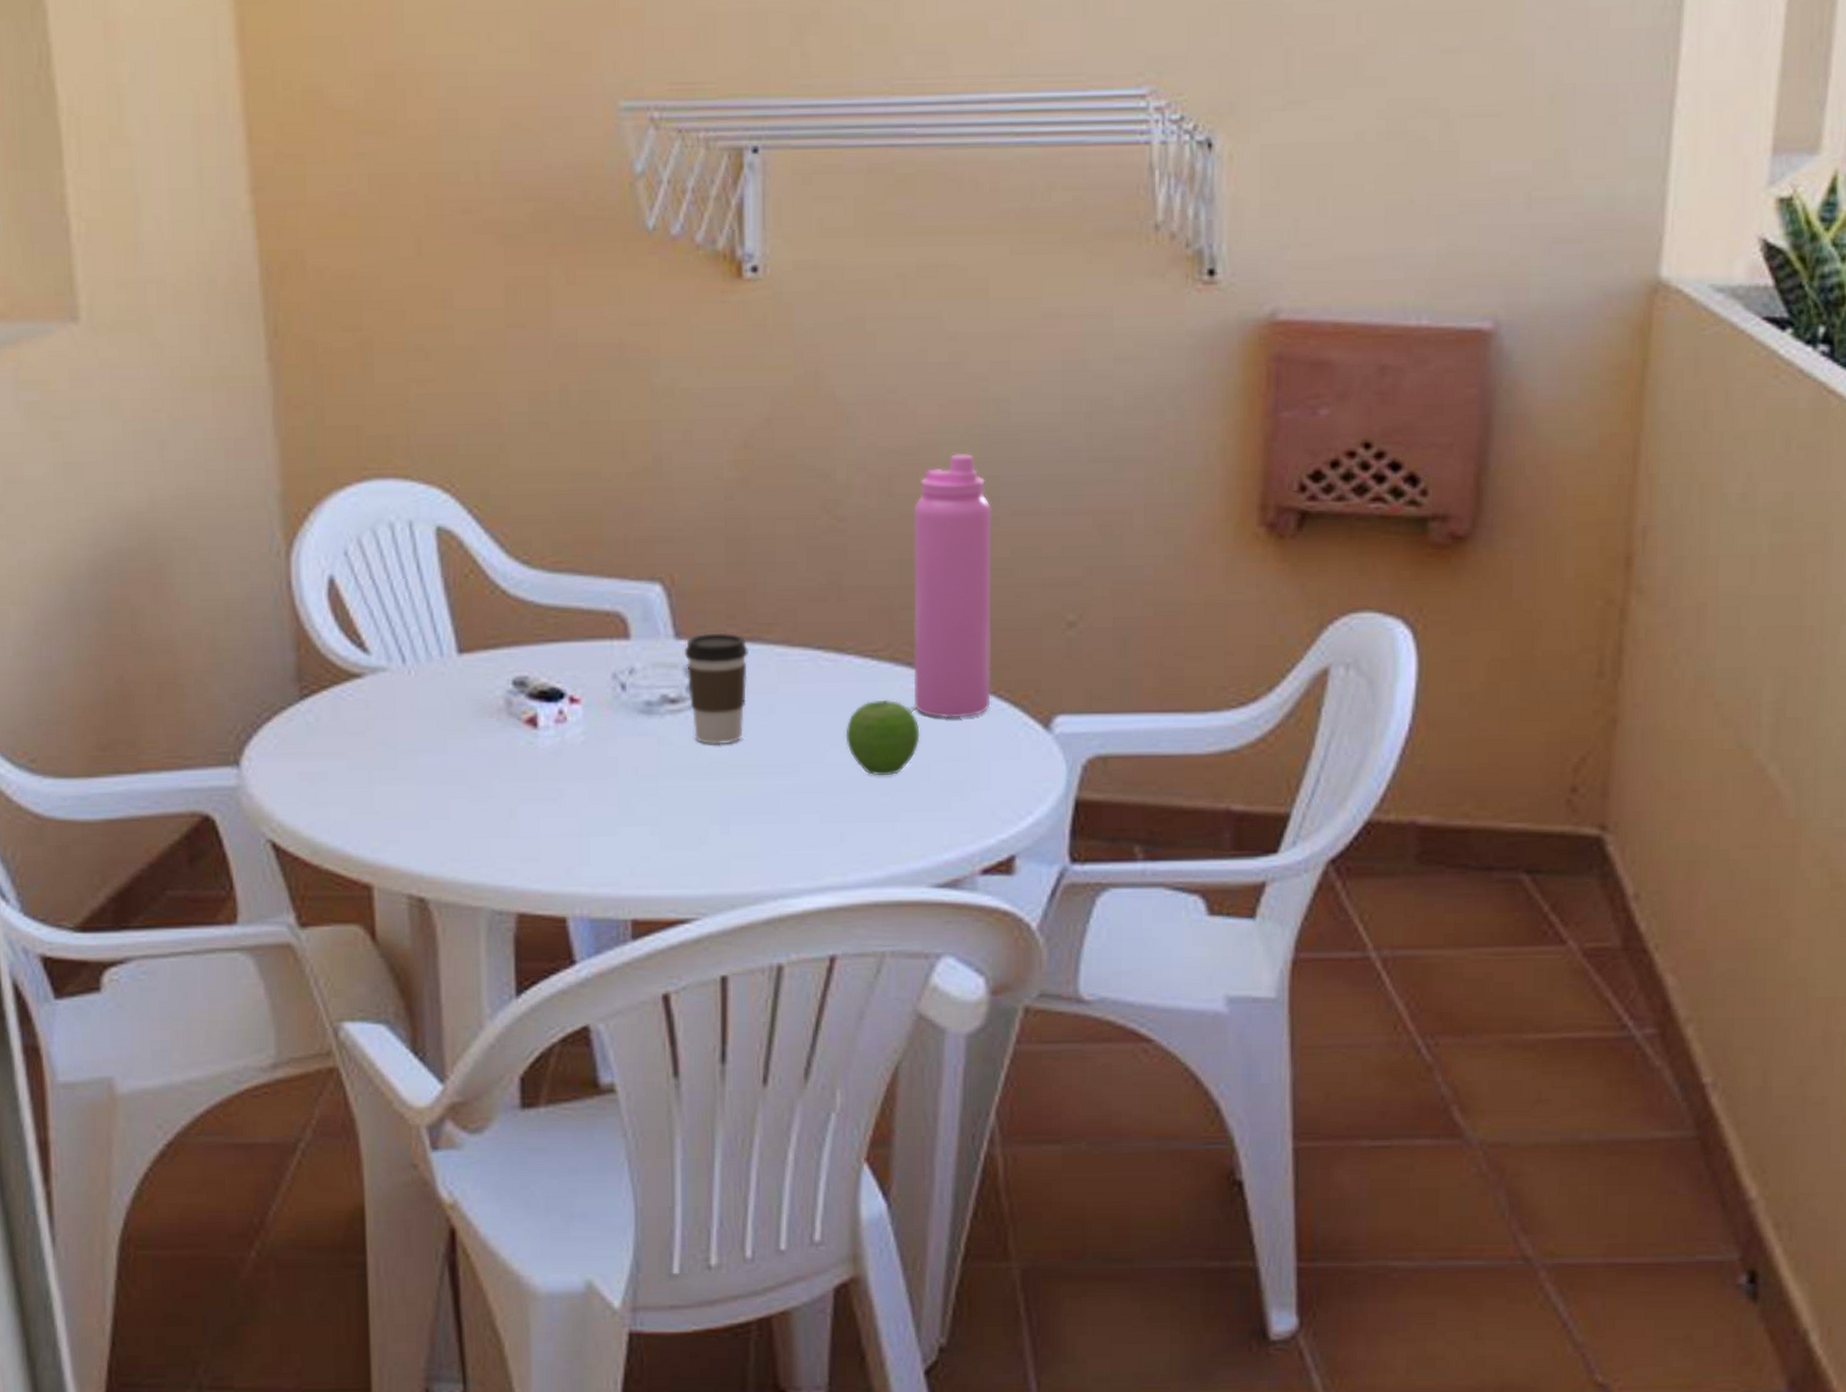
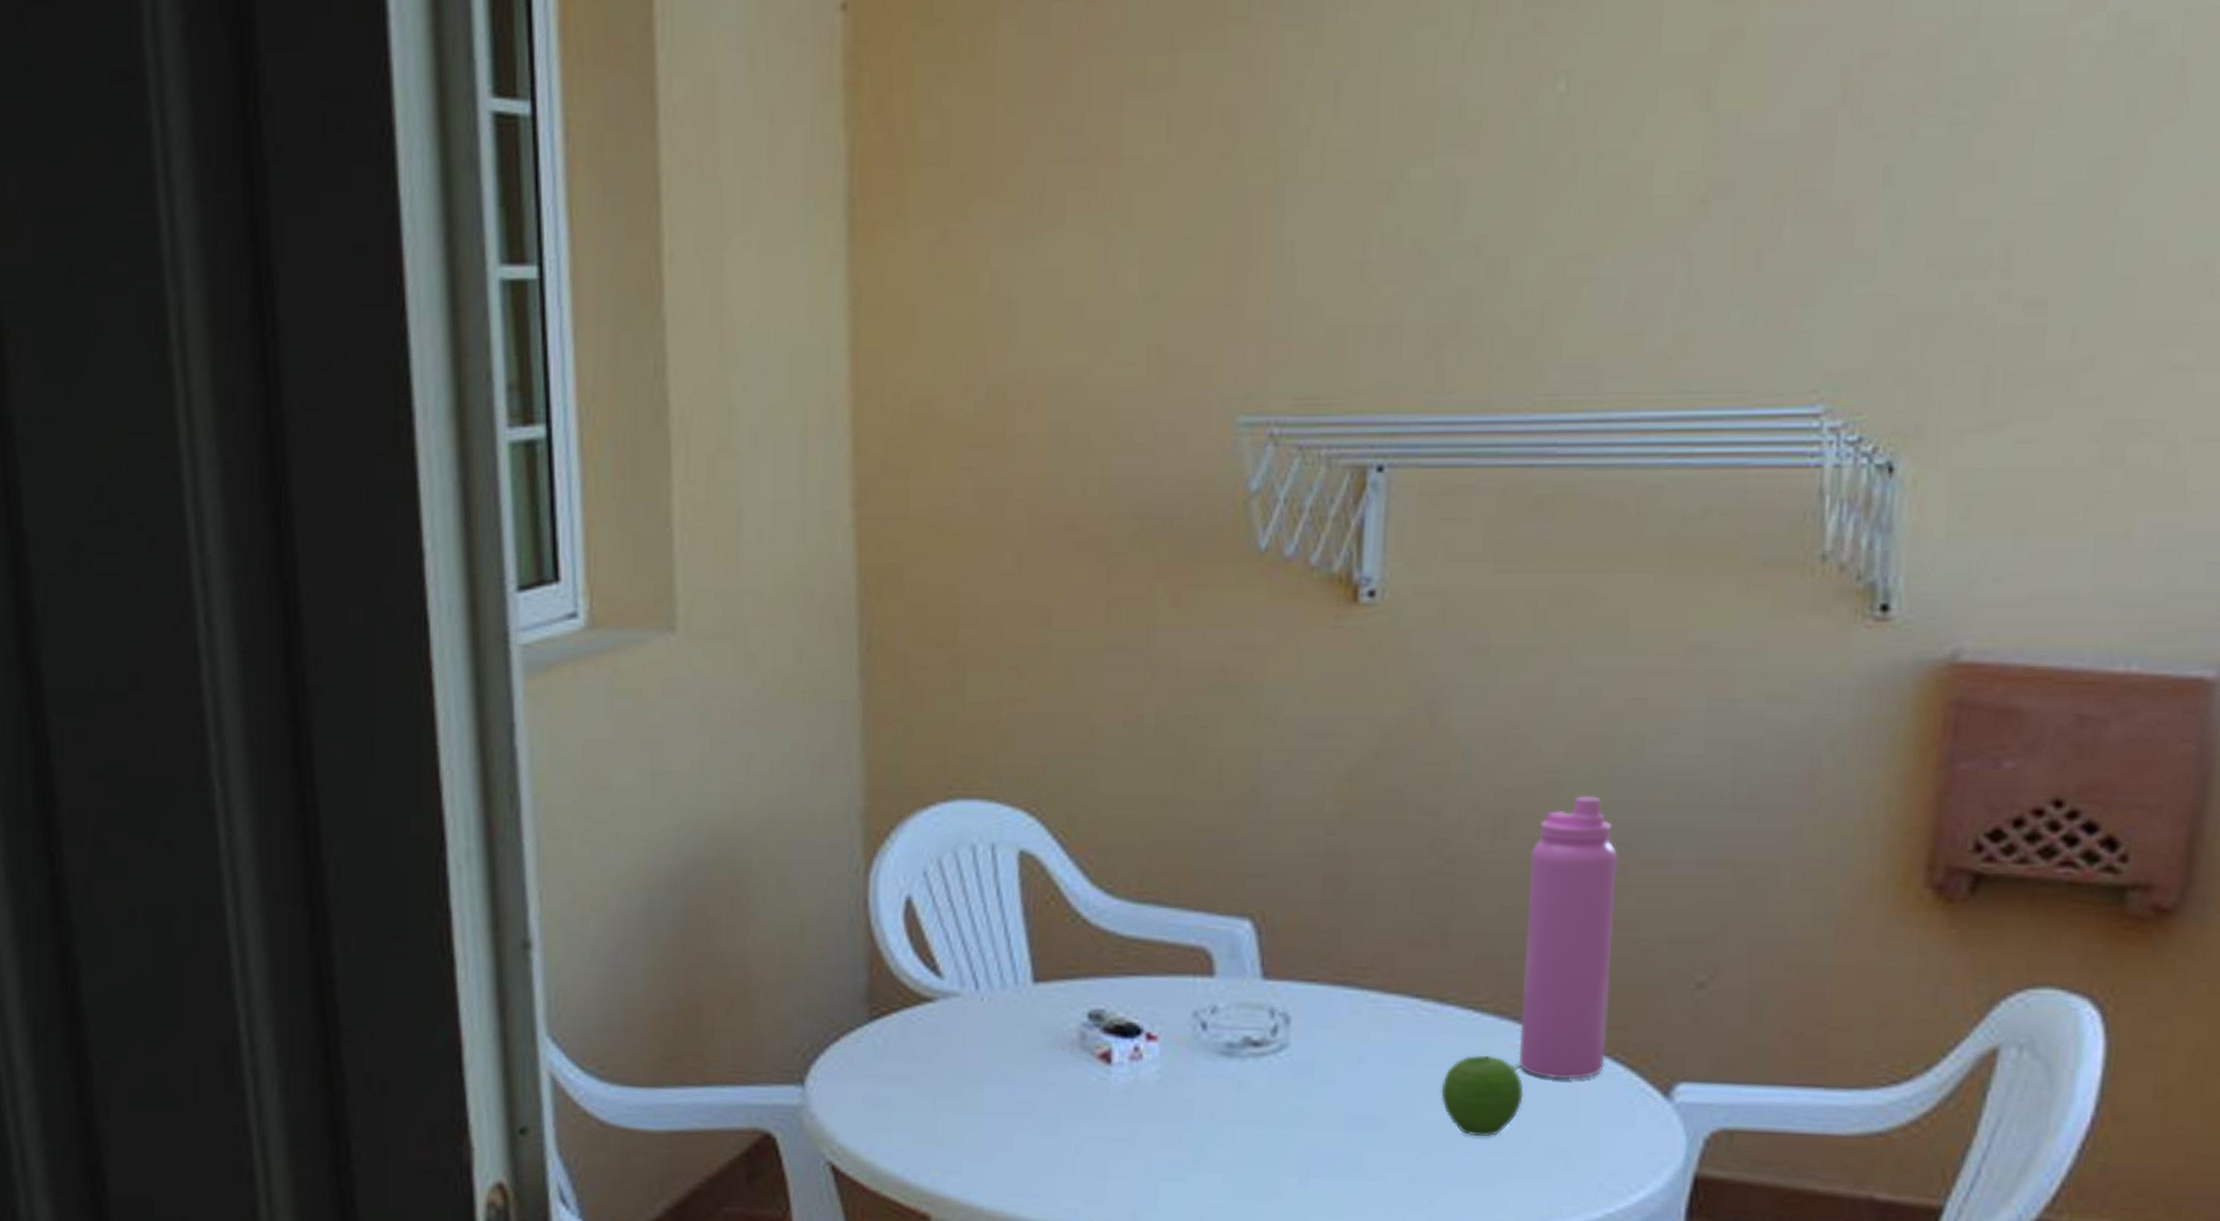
coffee cup: present [684,632,748,745] -> none [1271,974,1340,1093]

